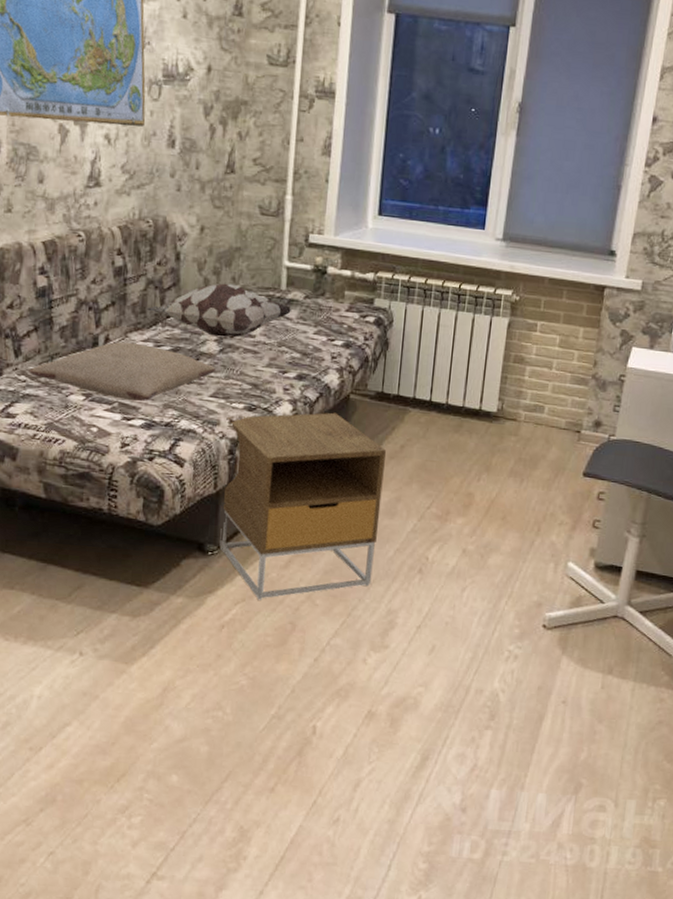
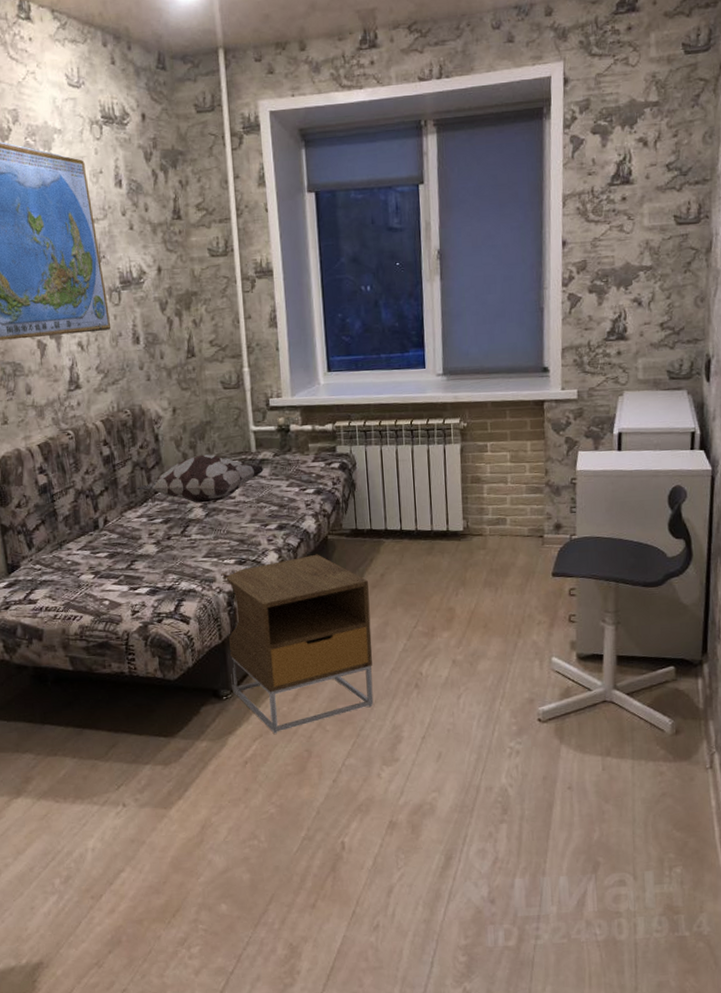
pillow: present [29,342,215,402] -> none [42,520,205,573]

